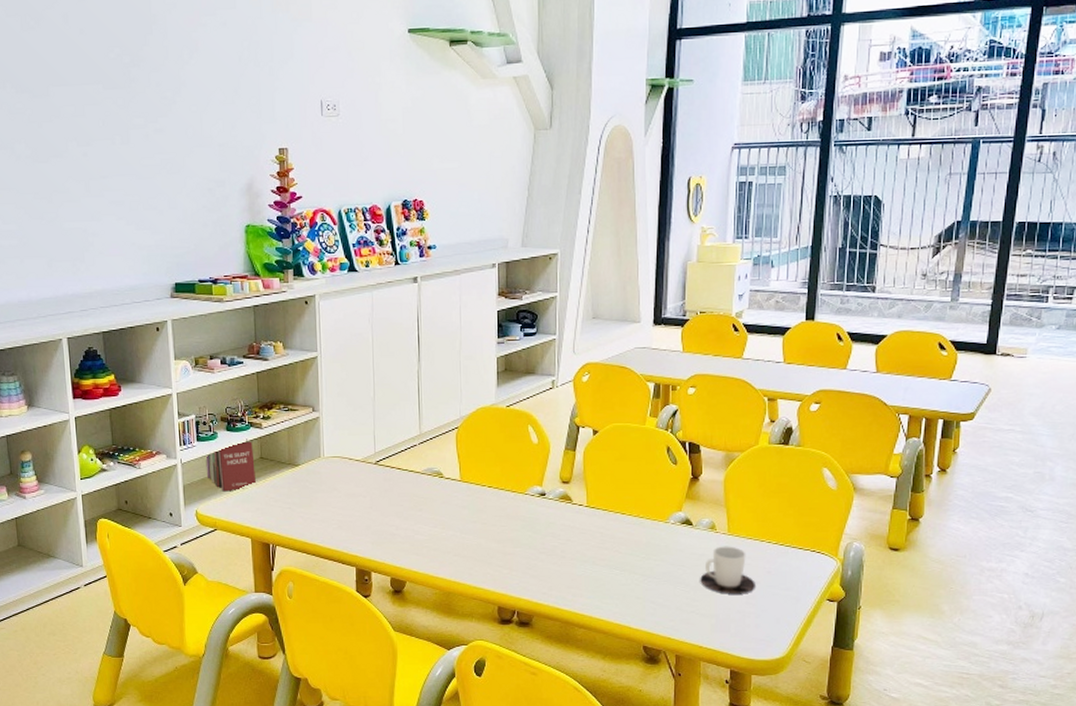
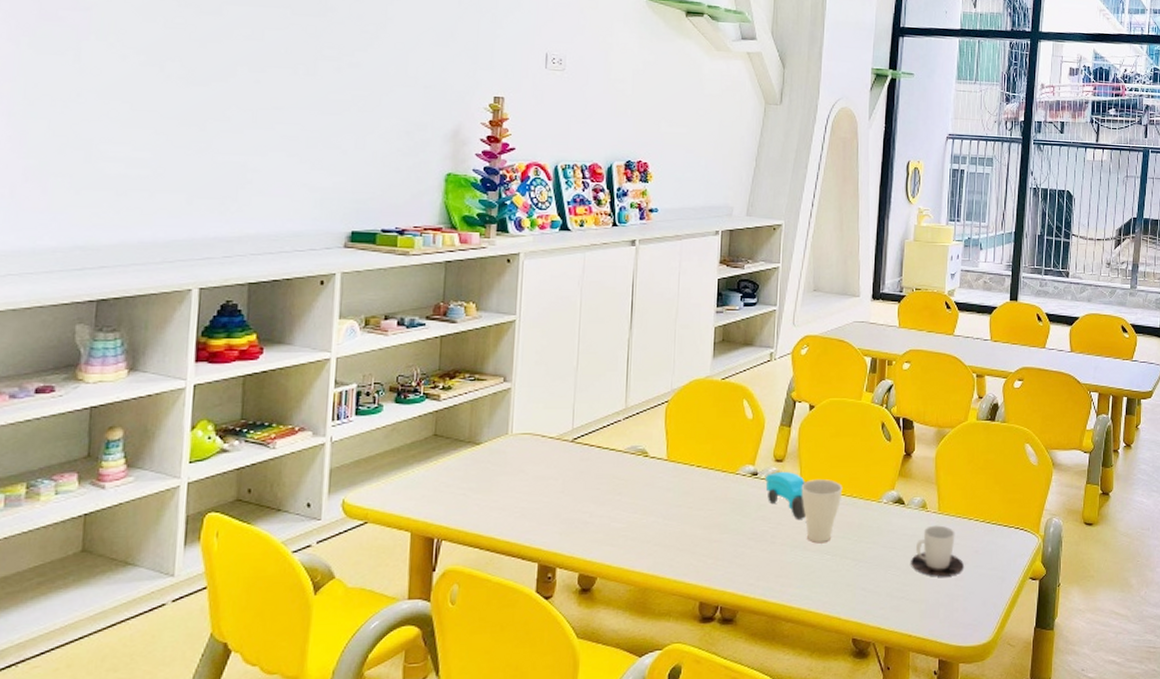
books: present [207,439,257,492] -> none [364,412,427,476]
toy car: none [552,492,594,537] -> present [764,471,808,519]
cup: none [588,500,629,558] -> present [801,479,843,542]

